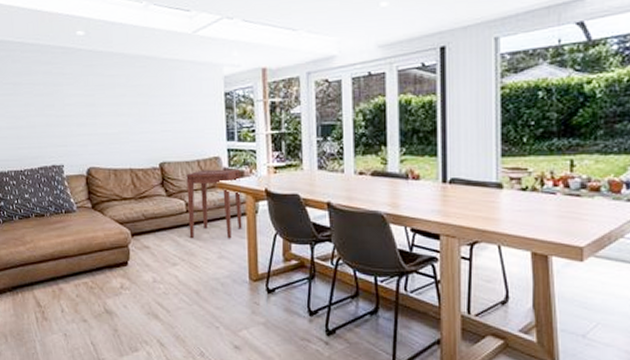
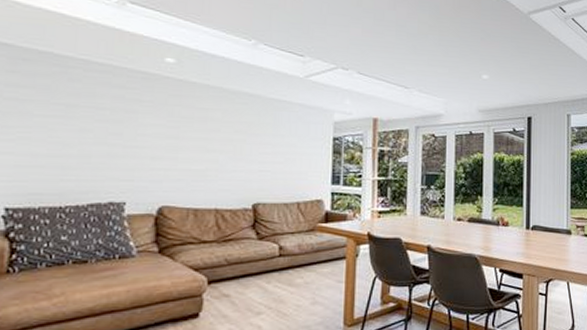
side table: present [186,169,242,239] -> none [280,212,343,284]

